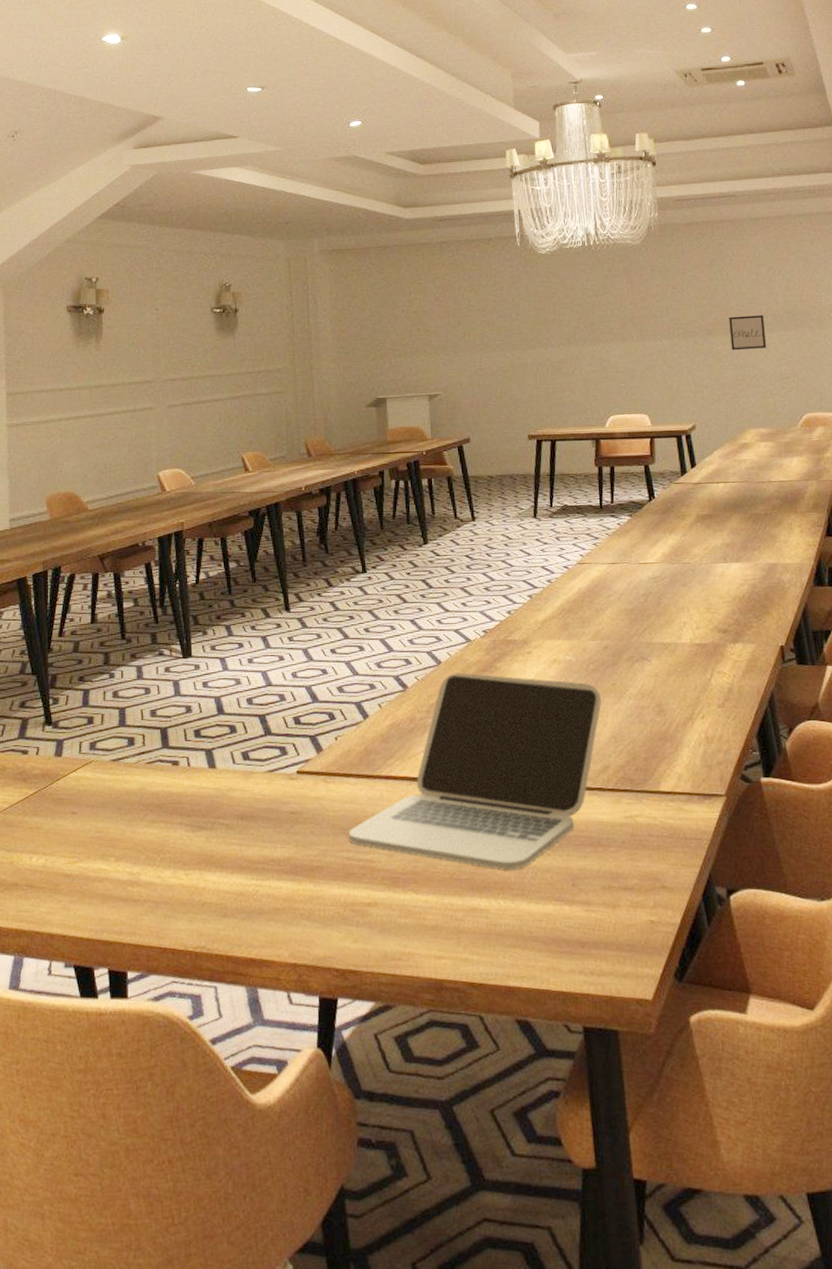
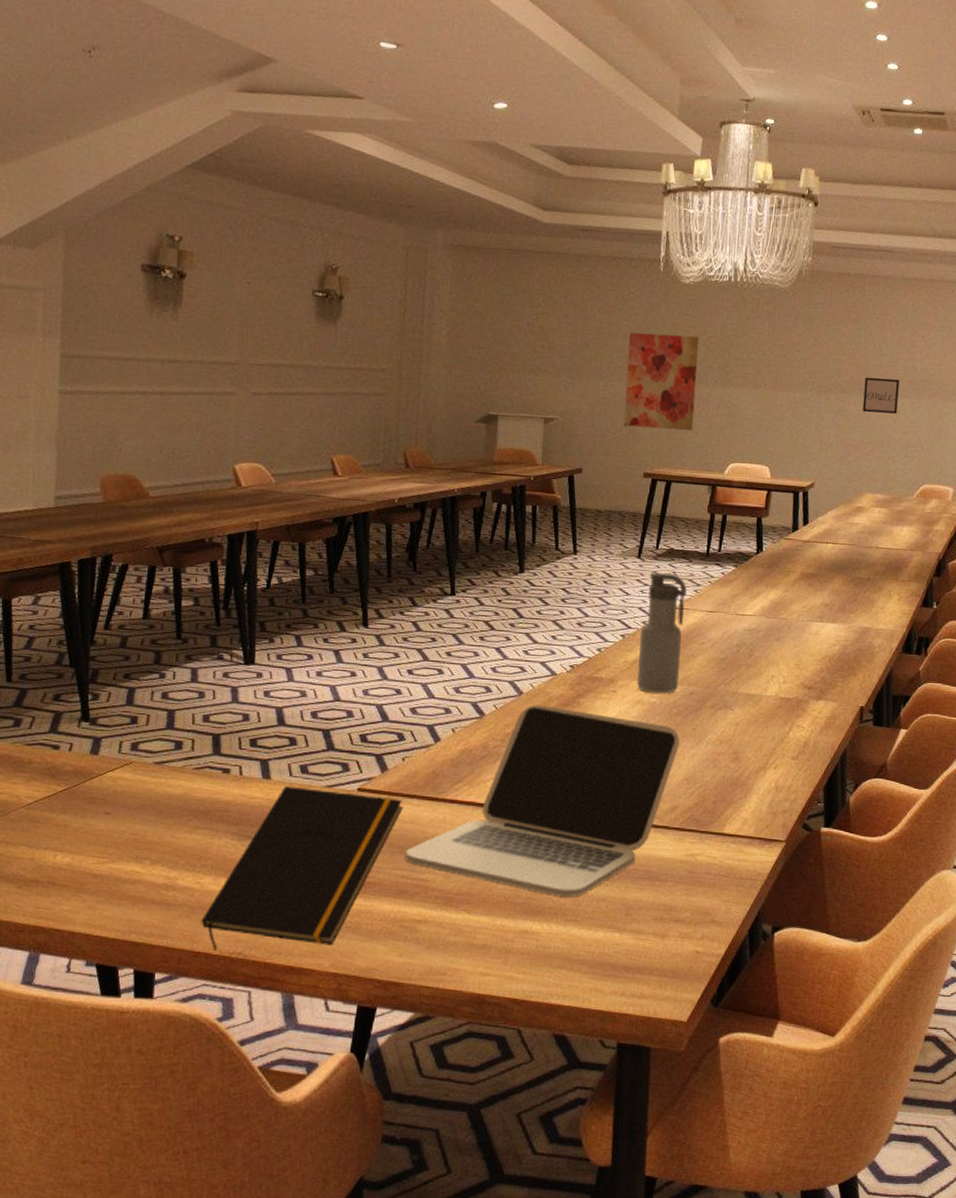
notepad: none [165,774,341,946] -> present [201,786,403,951]
wall art: none [497,301,569,393] -> present [623,332,699,431]
water bottle: none [546,529,592,651] -> present [637,572,687,694]

